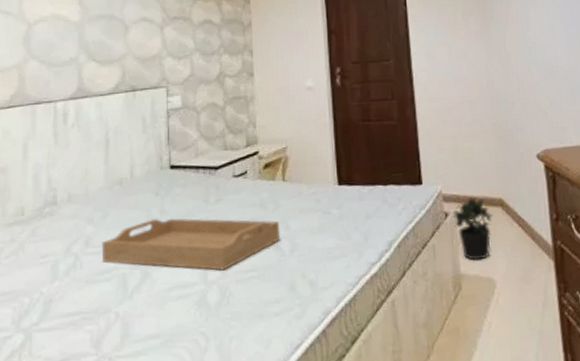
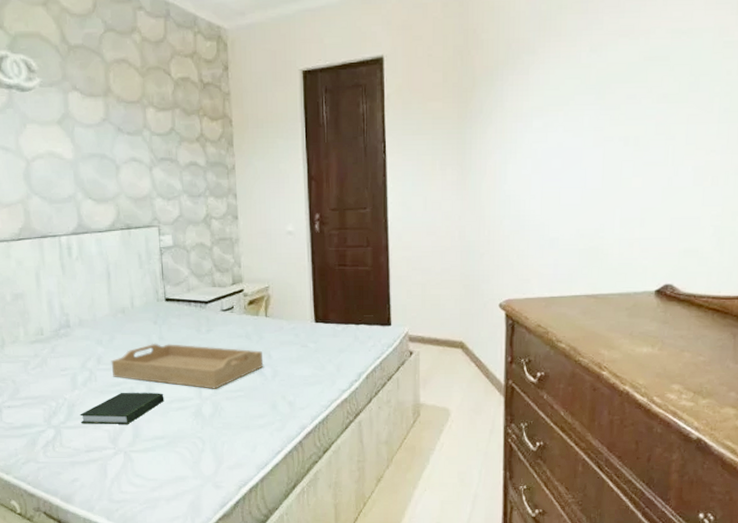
book: none [57,279,162,324] -> present [80,392,164,424]
potted plant: present [453,198,493,260] -> none [417,339,453,393]

